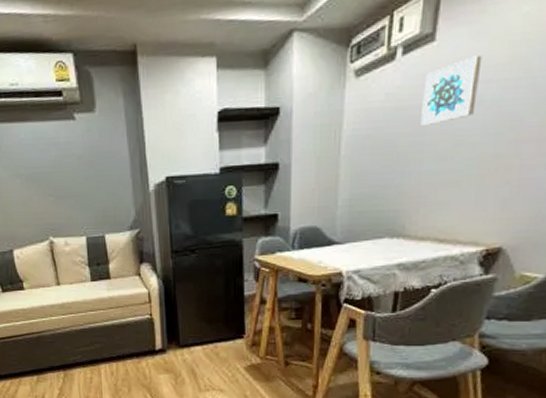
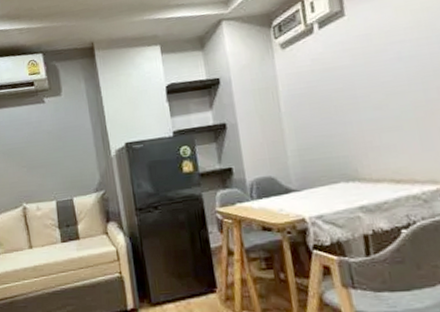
wall art: present [421,55,483,125] -> none [344,23,397,82]

